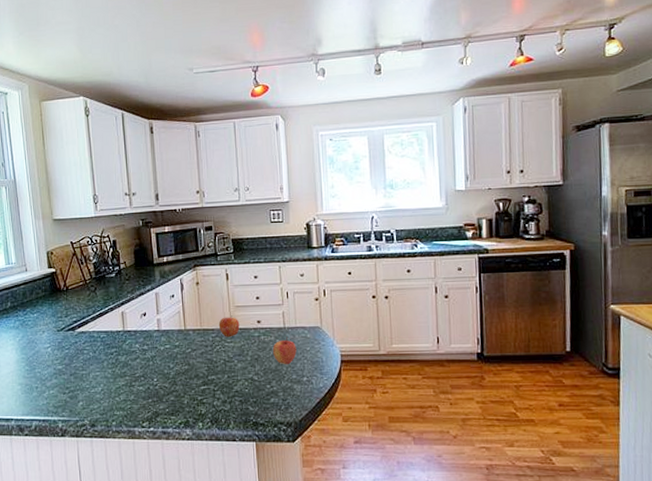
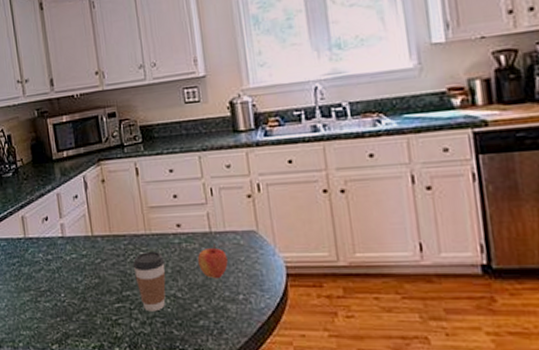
apple: present [218,315,240,337] -> none [130,218,156,245]
coffee cup: none [218,342,246,392] -> present [132,250,166,312]

